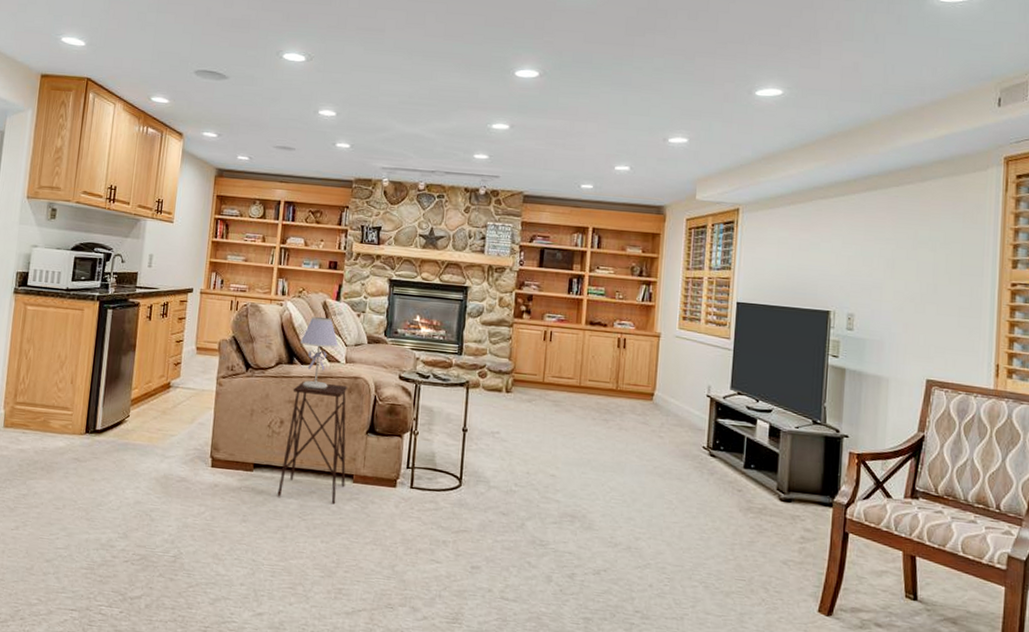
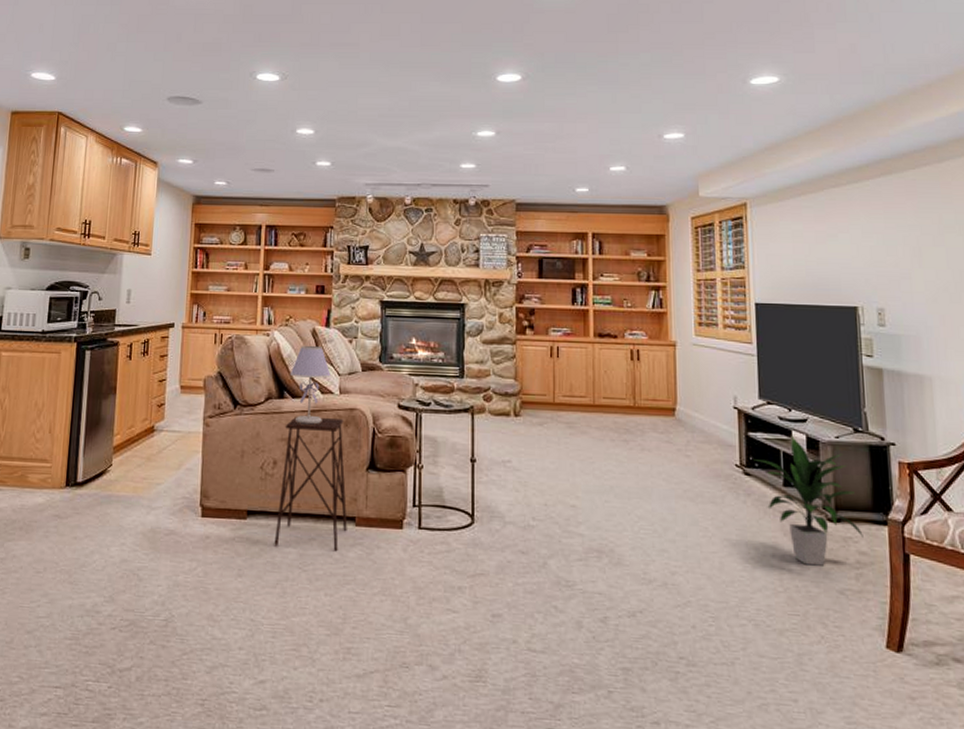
indoor plant: none [721,424,810,539] -> present [755,436,863,566]

